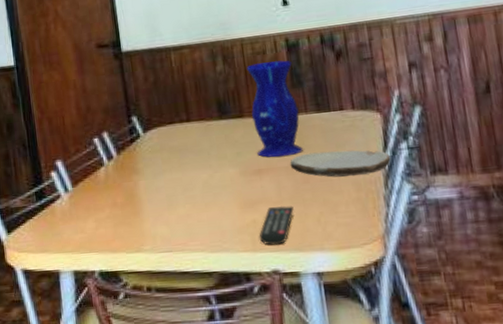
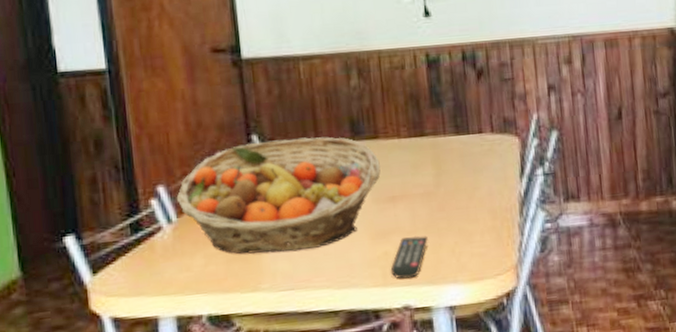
fruit basket: none [71,116,247,220] -> present [176,136,381,254]
vase: present [247,60,303,158] -> none [384,76,440,184]
plate: present [290,150,391,178] -> none [425,176,527,205]

